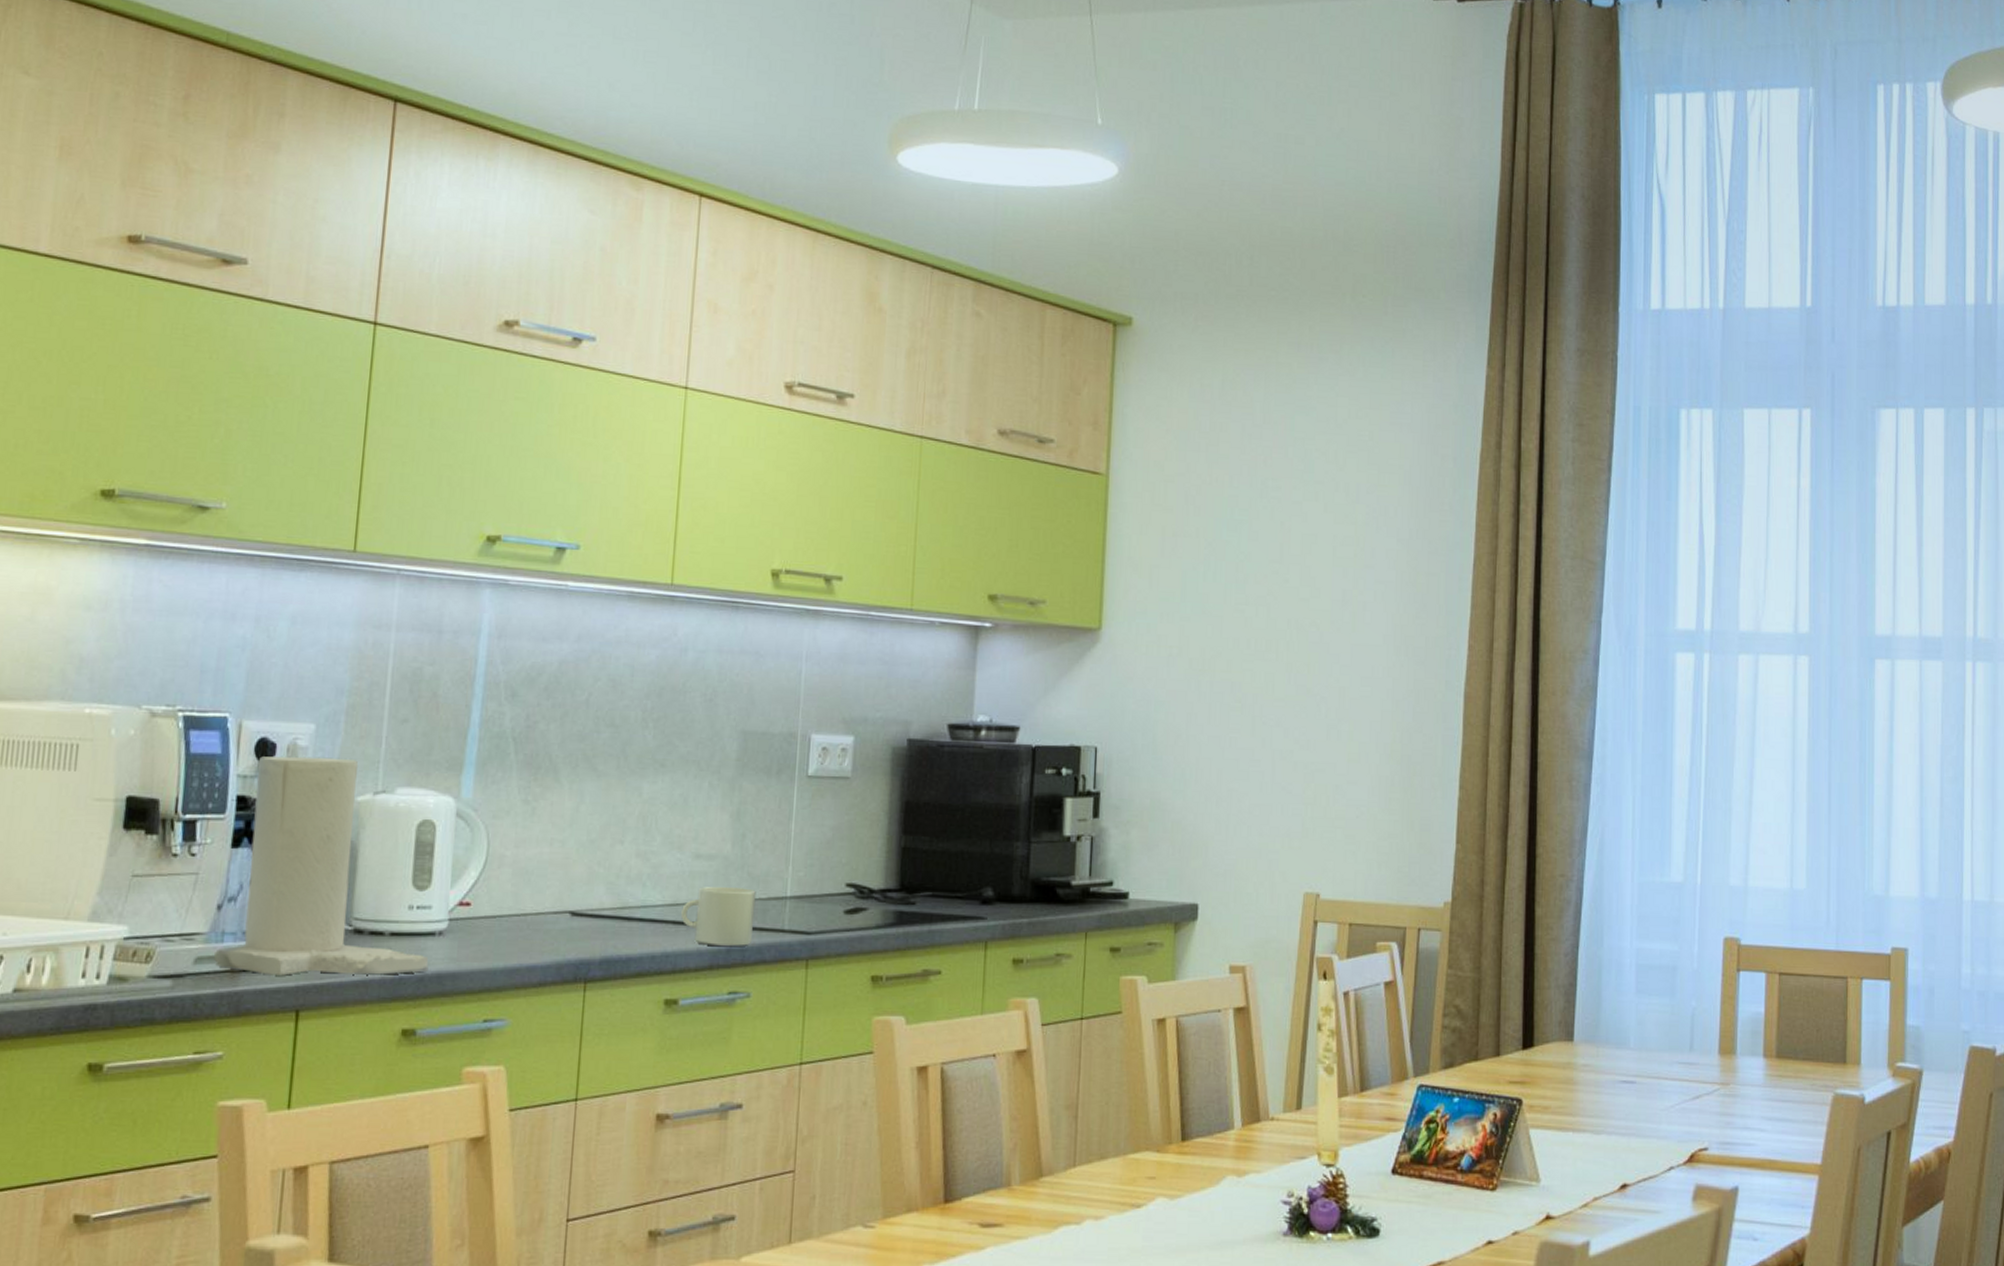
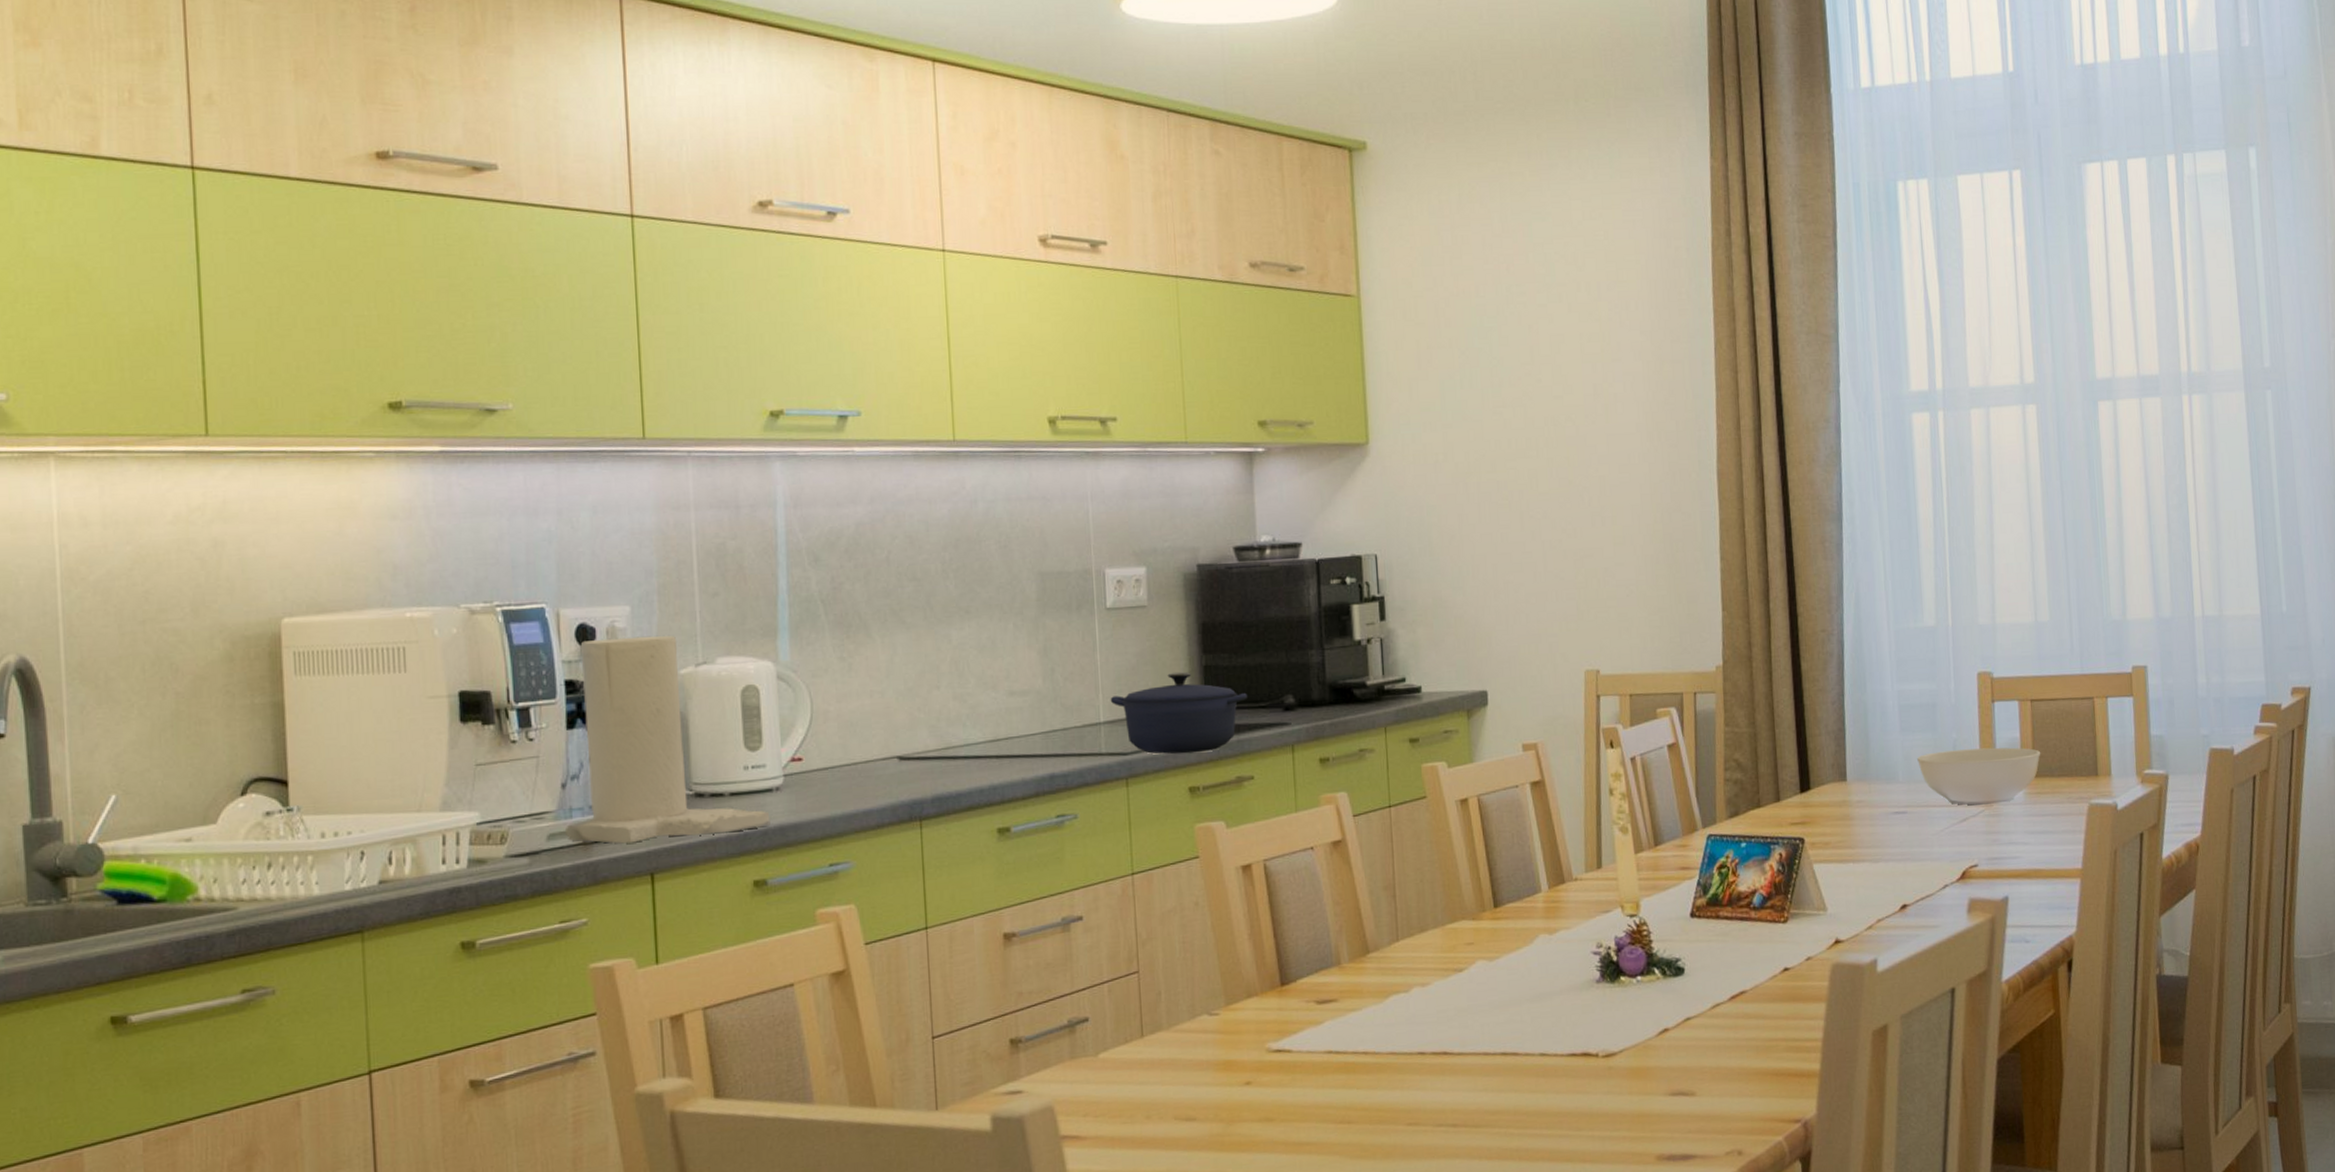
mug: present [681,886,756,947] -> none [1003,718,1073,775]
cooking pot: none [799,850,944,940] -> present [1110,671,1247,755]
bowl: none [1652,1019,1786,1083] -> present [1917,747,2041,805]

